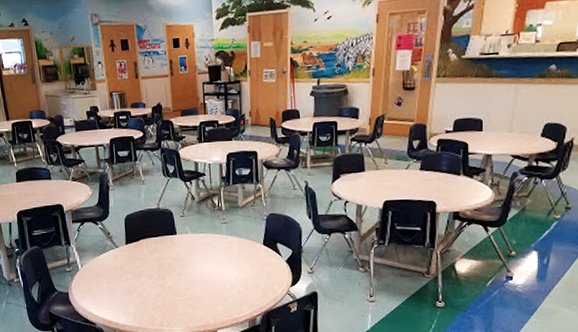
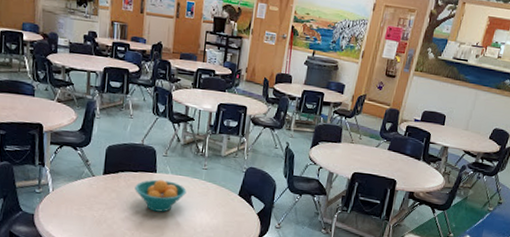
fruit bowl: none [158,240,209,274] -> present [135,179,187,212]

